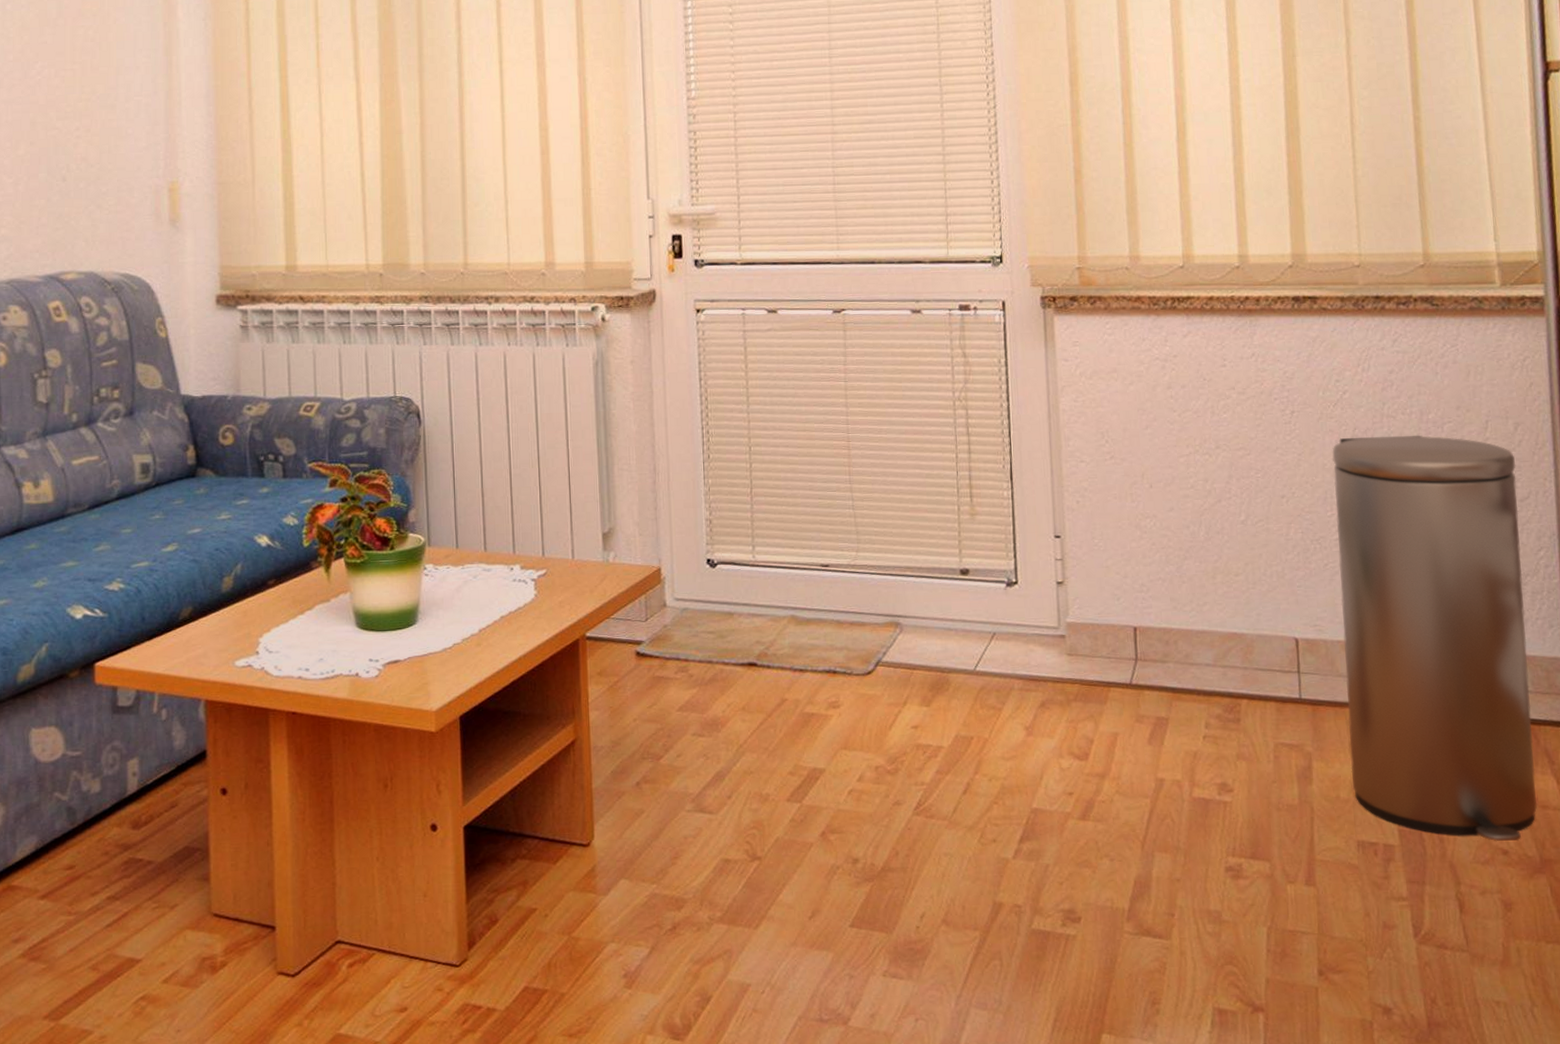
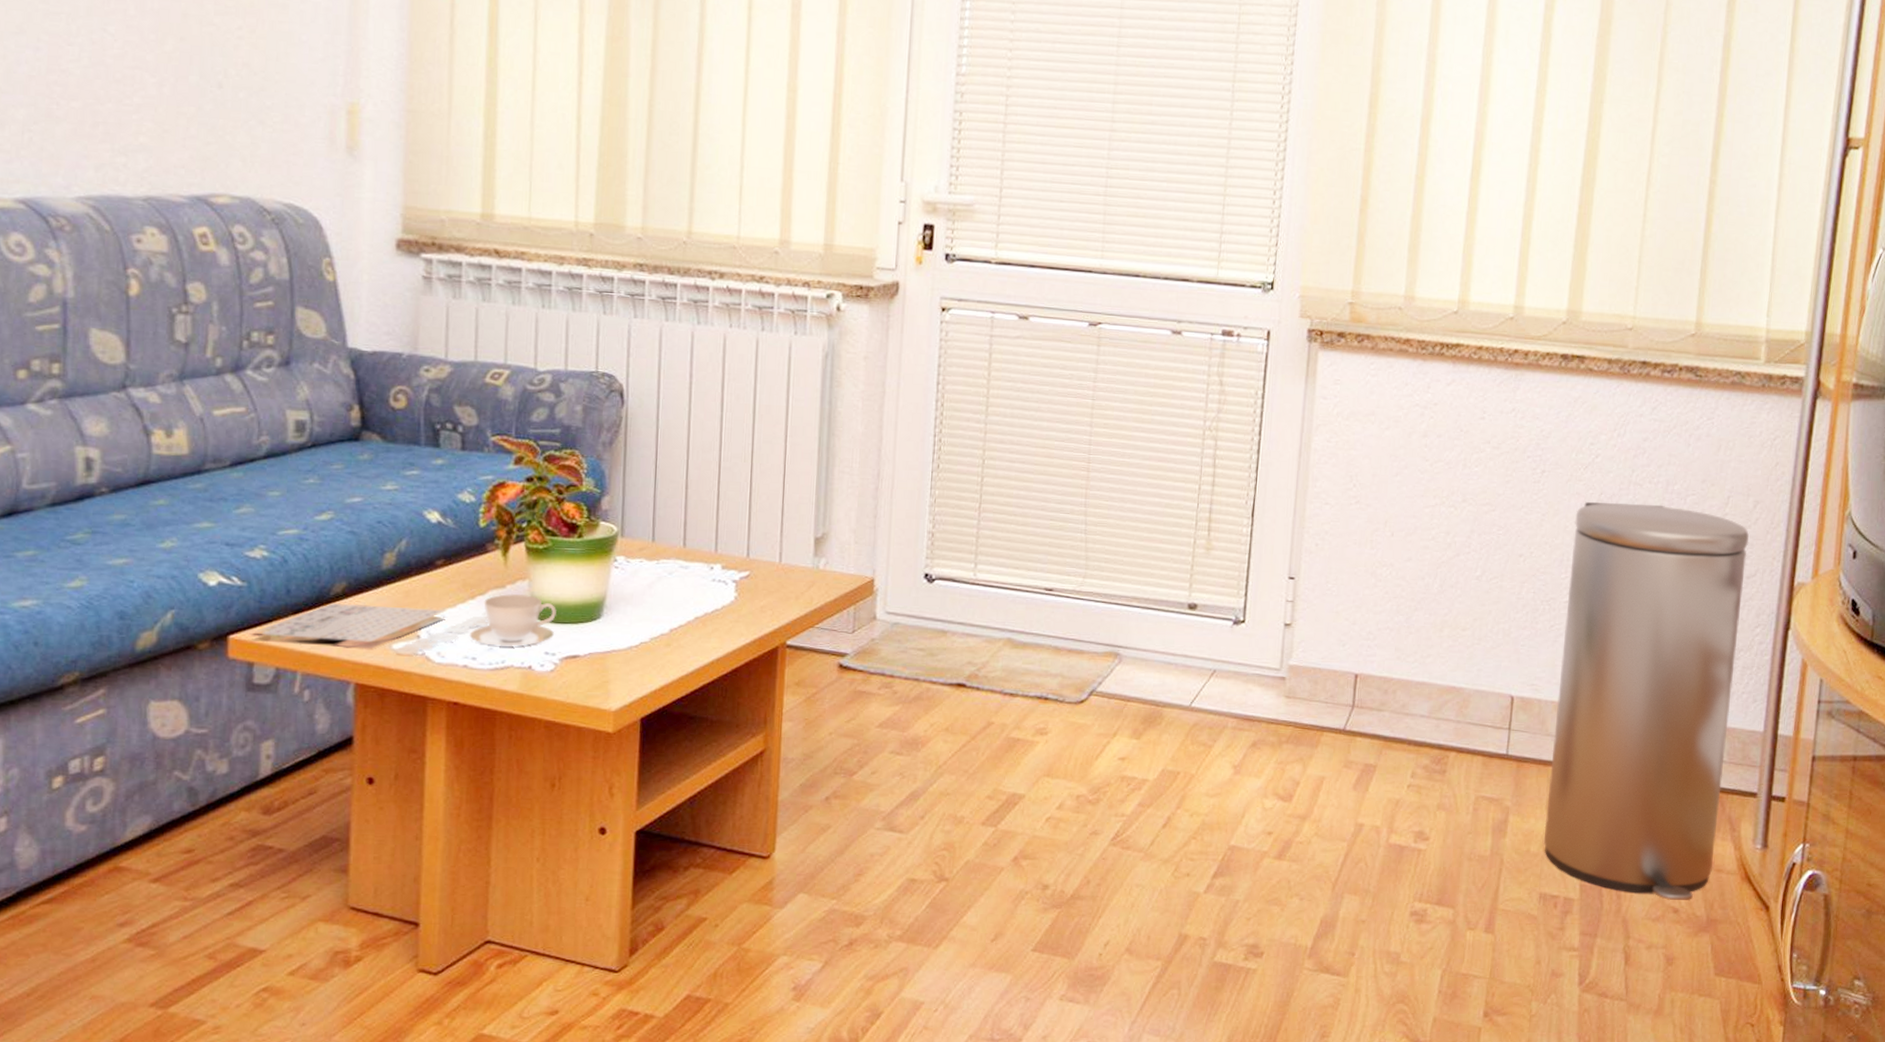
magazine: none [113,625,318,671] -> present [251,604,489,655]
teacup: none [301,607,376,656] -> present [469,594,556,647]

